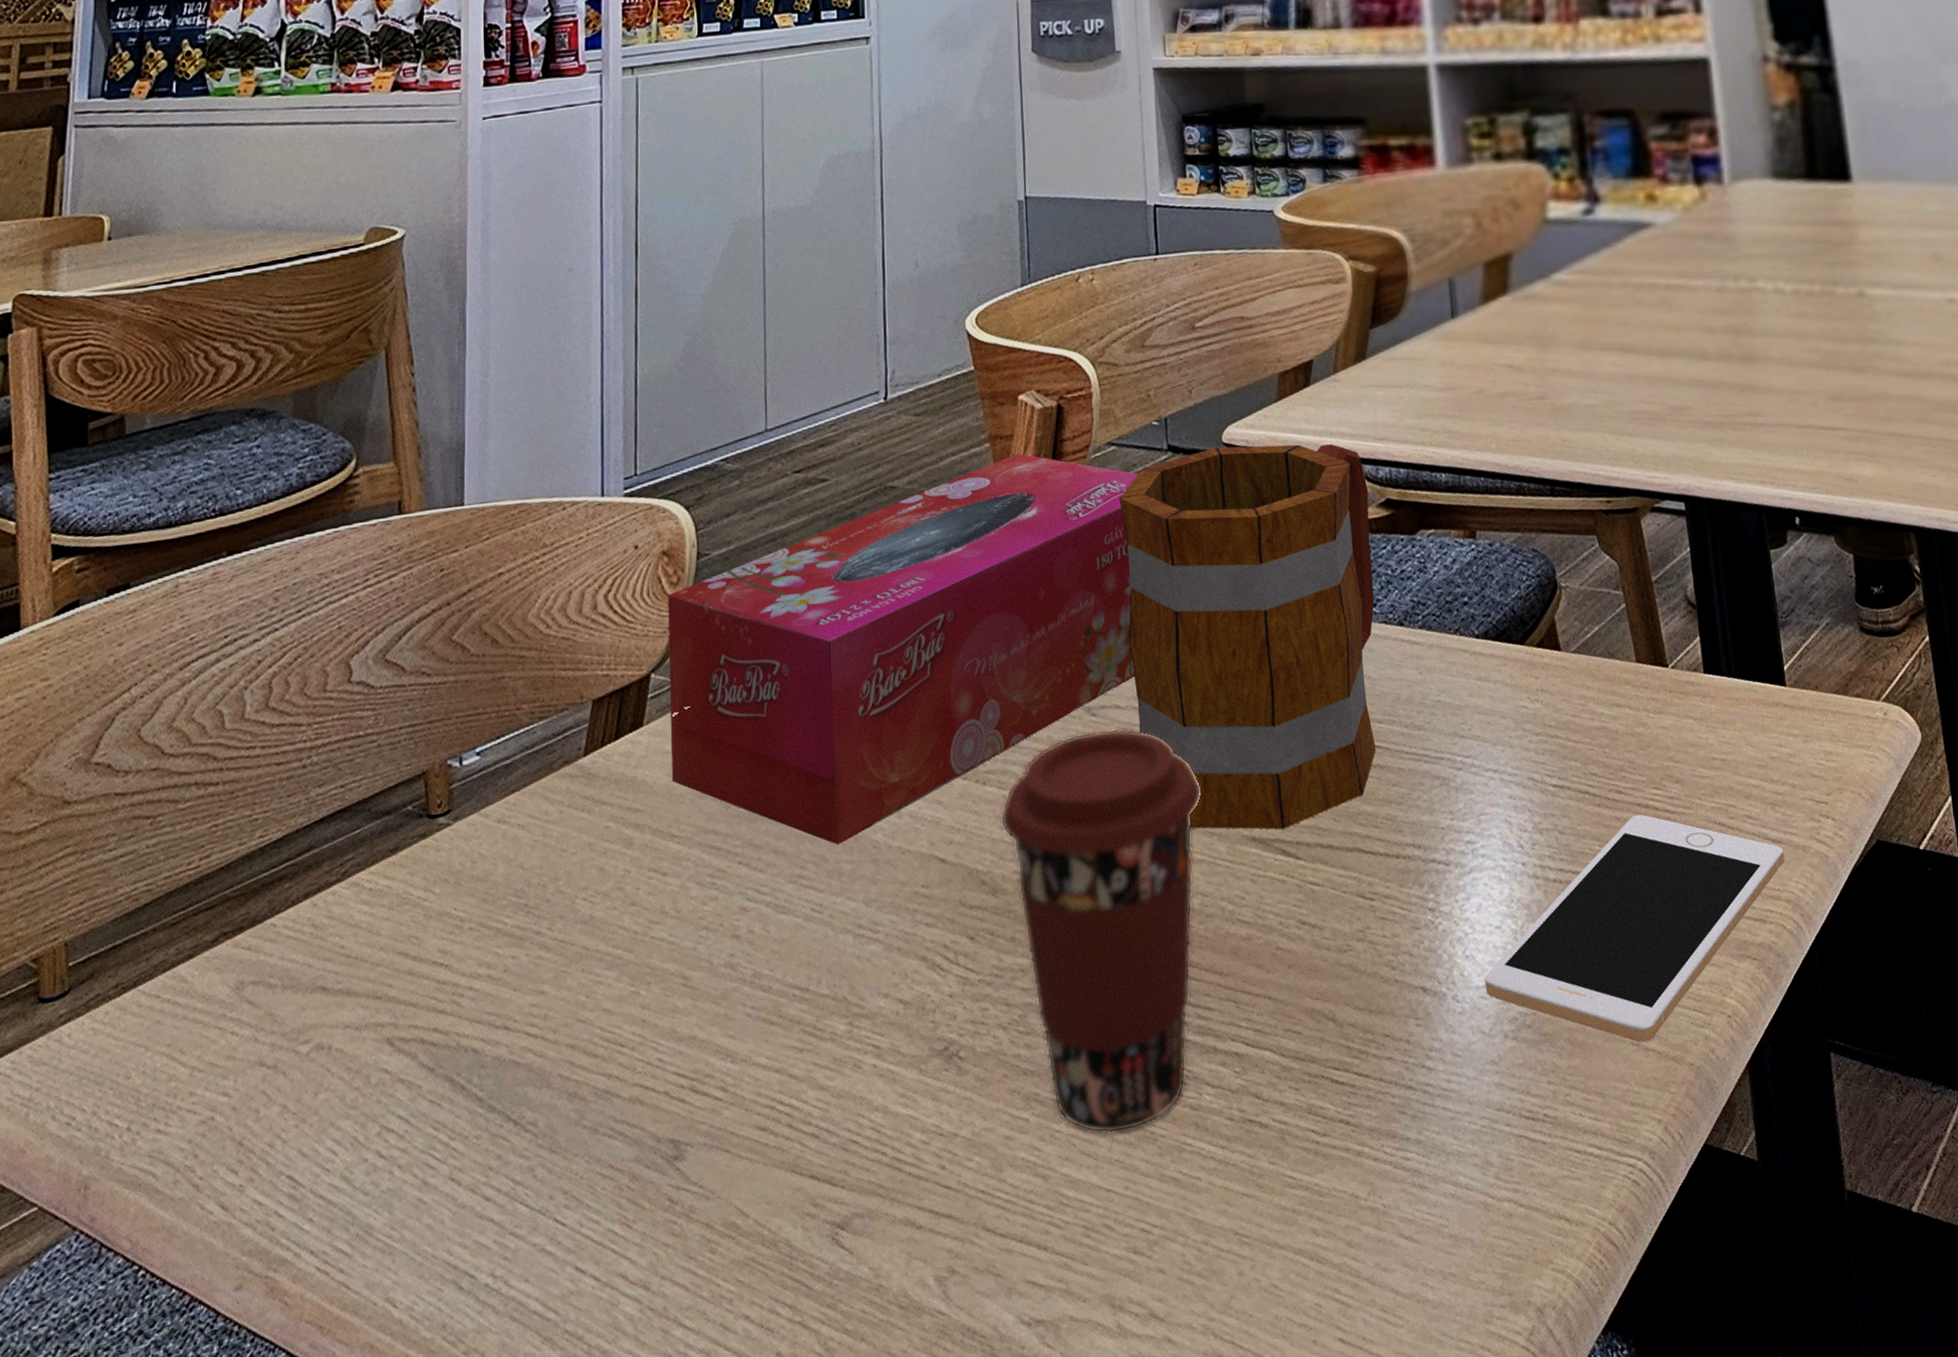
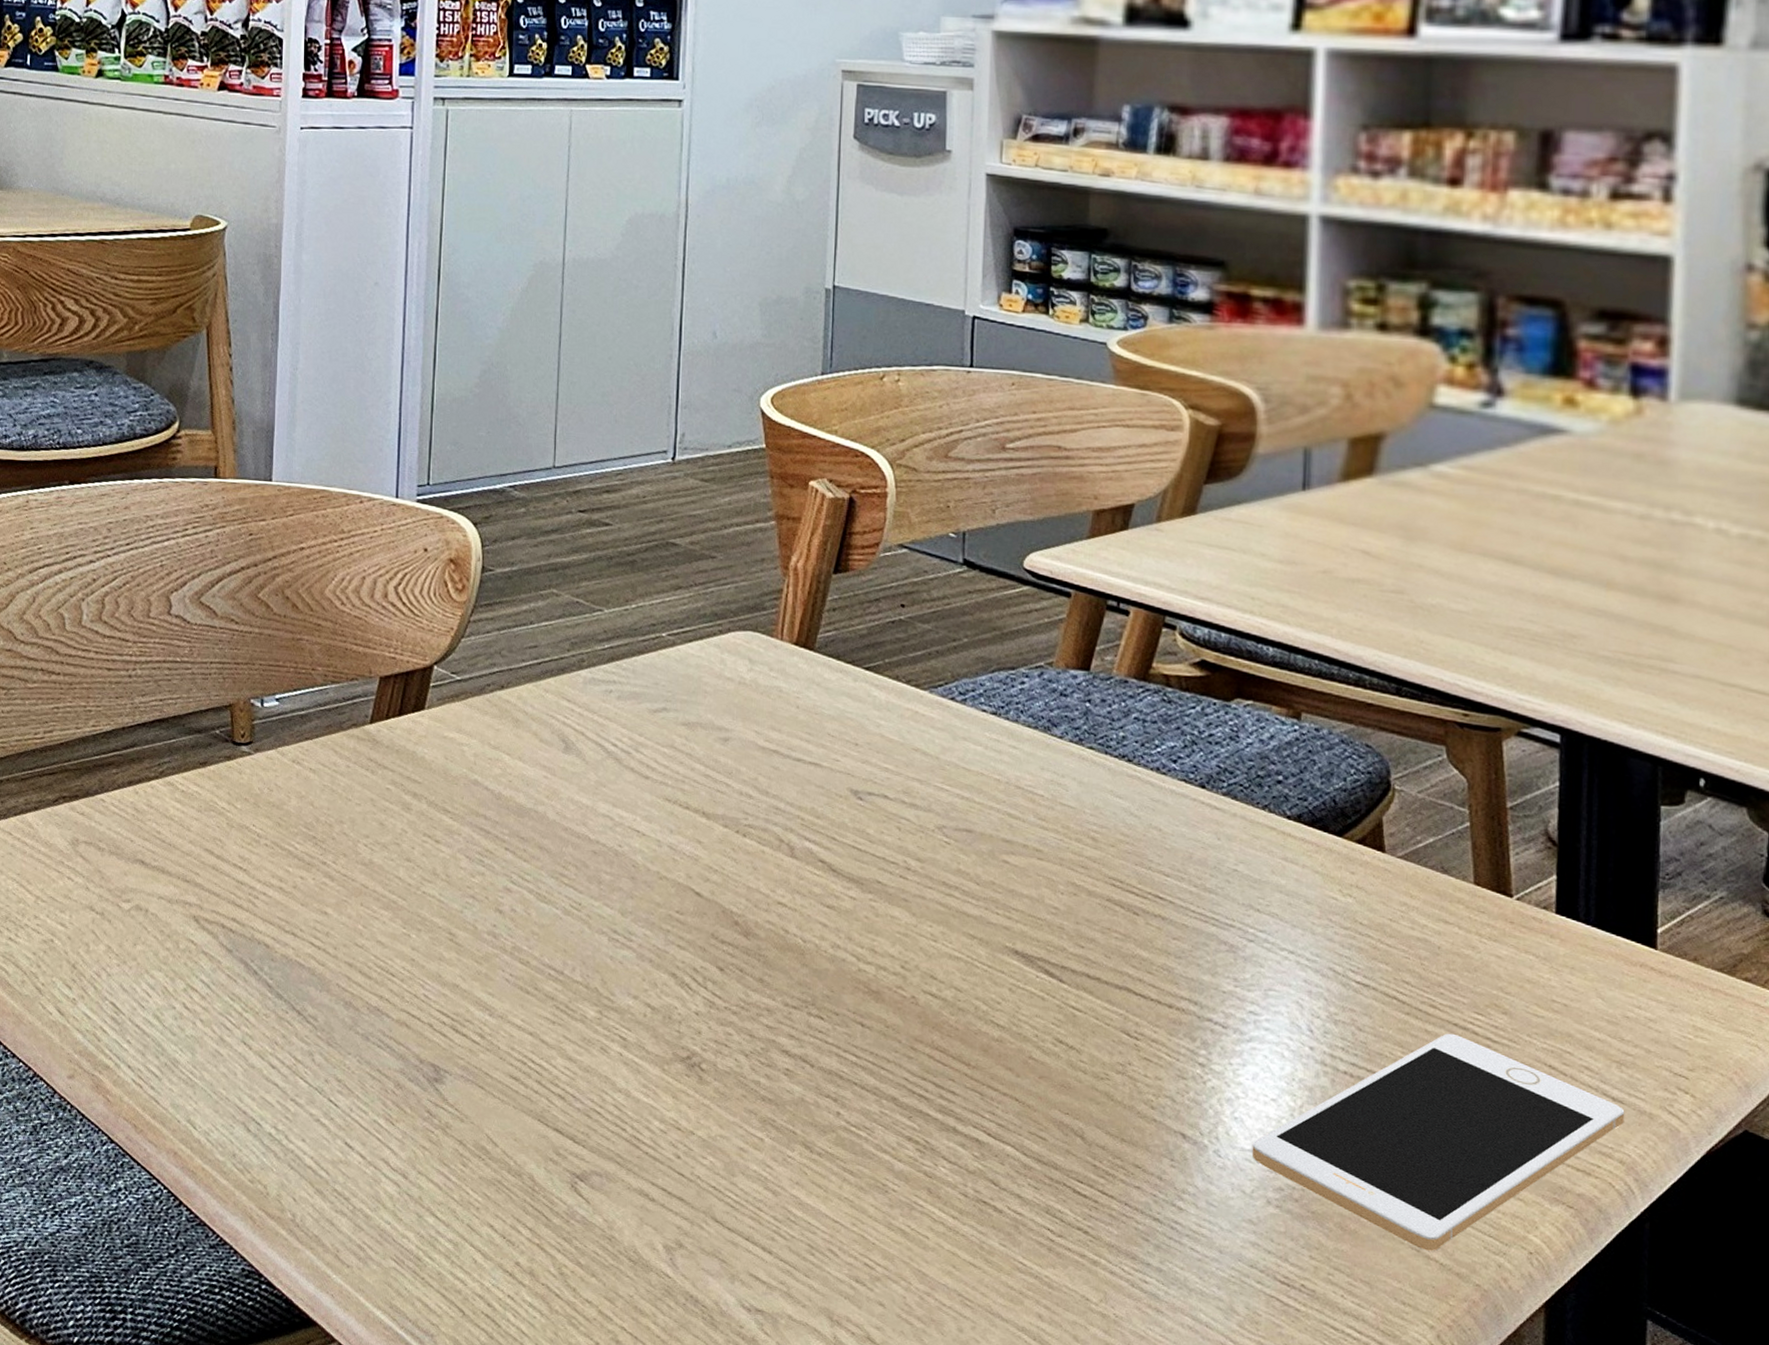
tissue box: present [668,453,1139,845] -> none [448,537,930,856]
coffee cup: present [1000,728,1201,1134] -> none [757,812,965,1178]
mug: present [1119,444,1376,831] -> none [903,571,1182,951]

